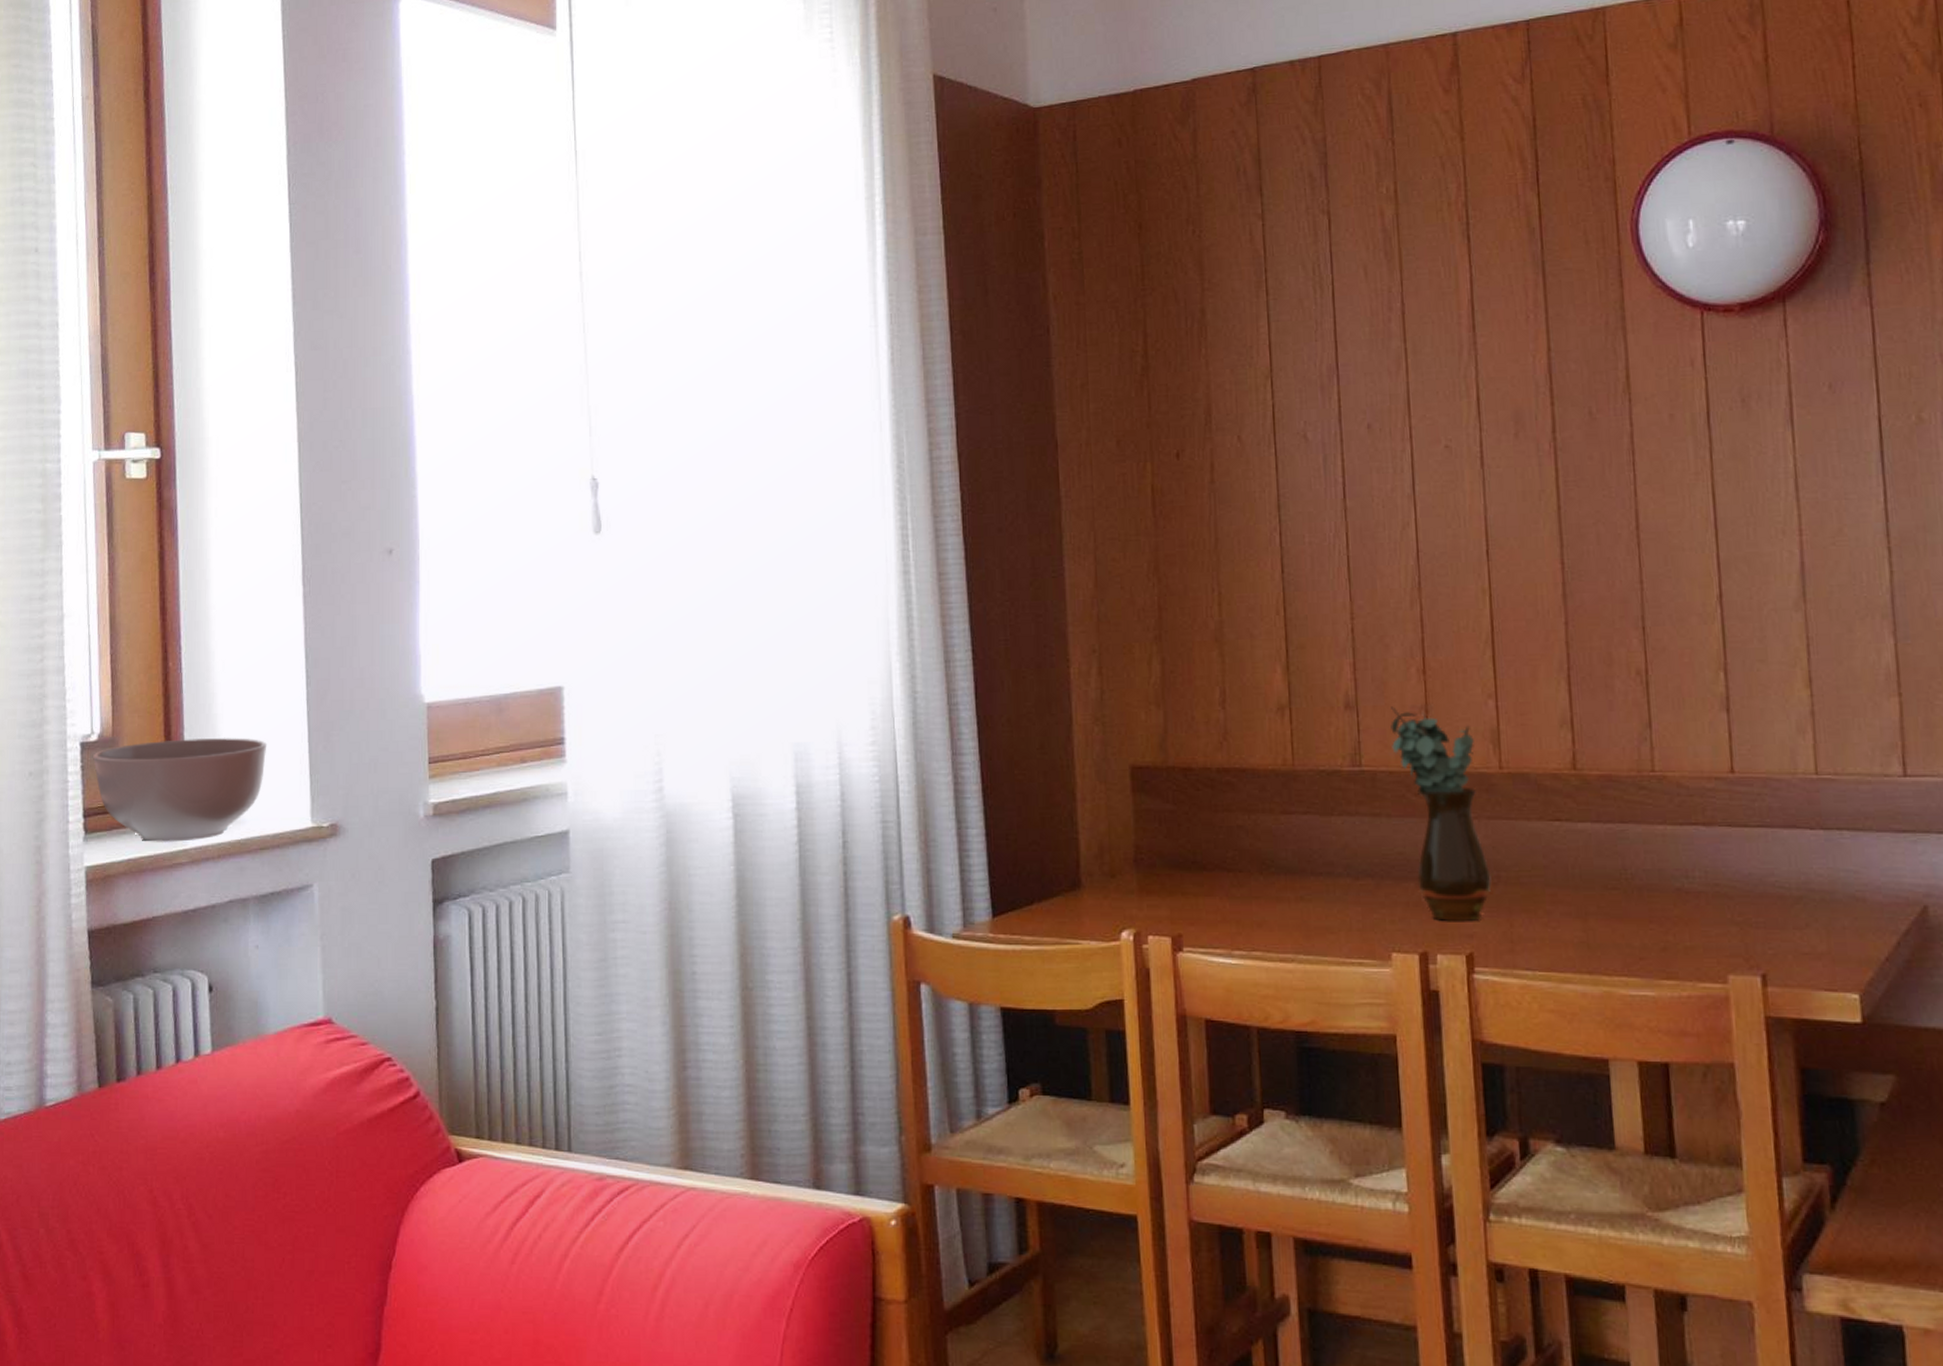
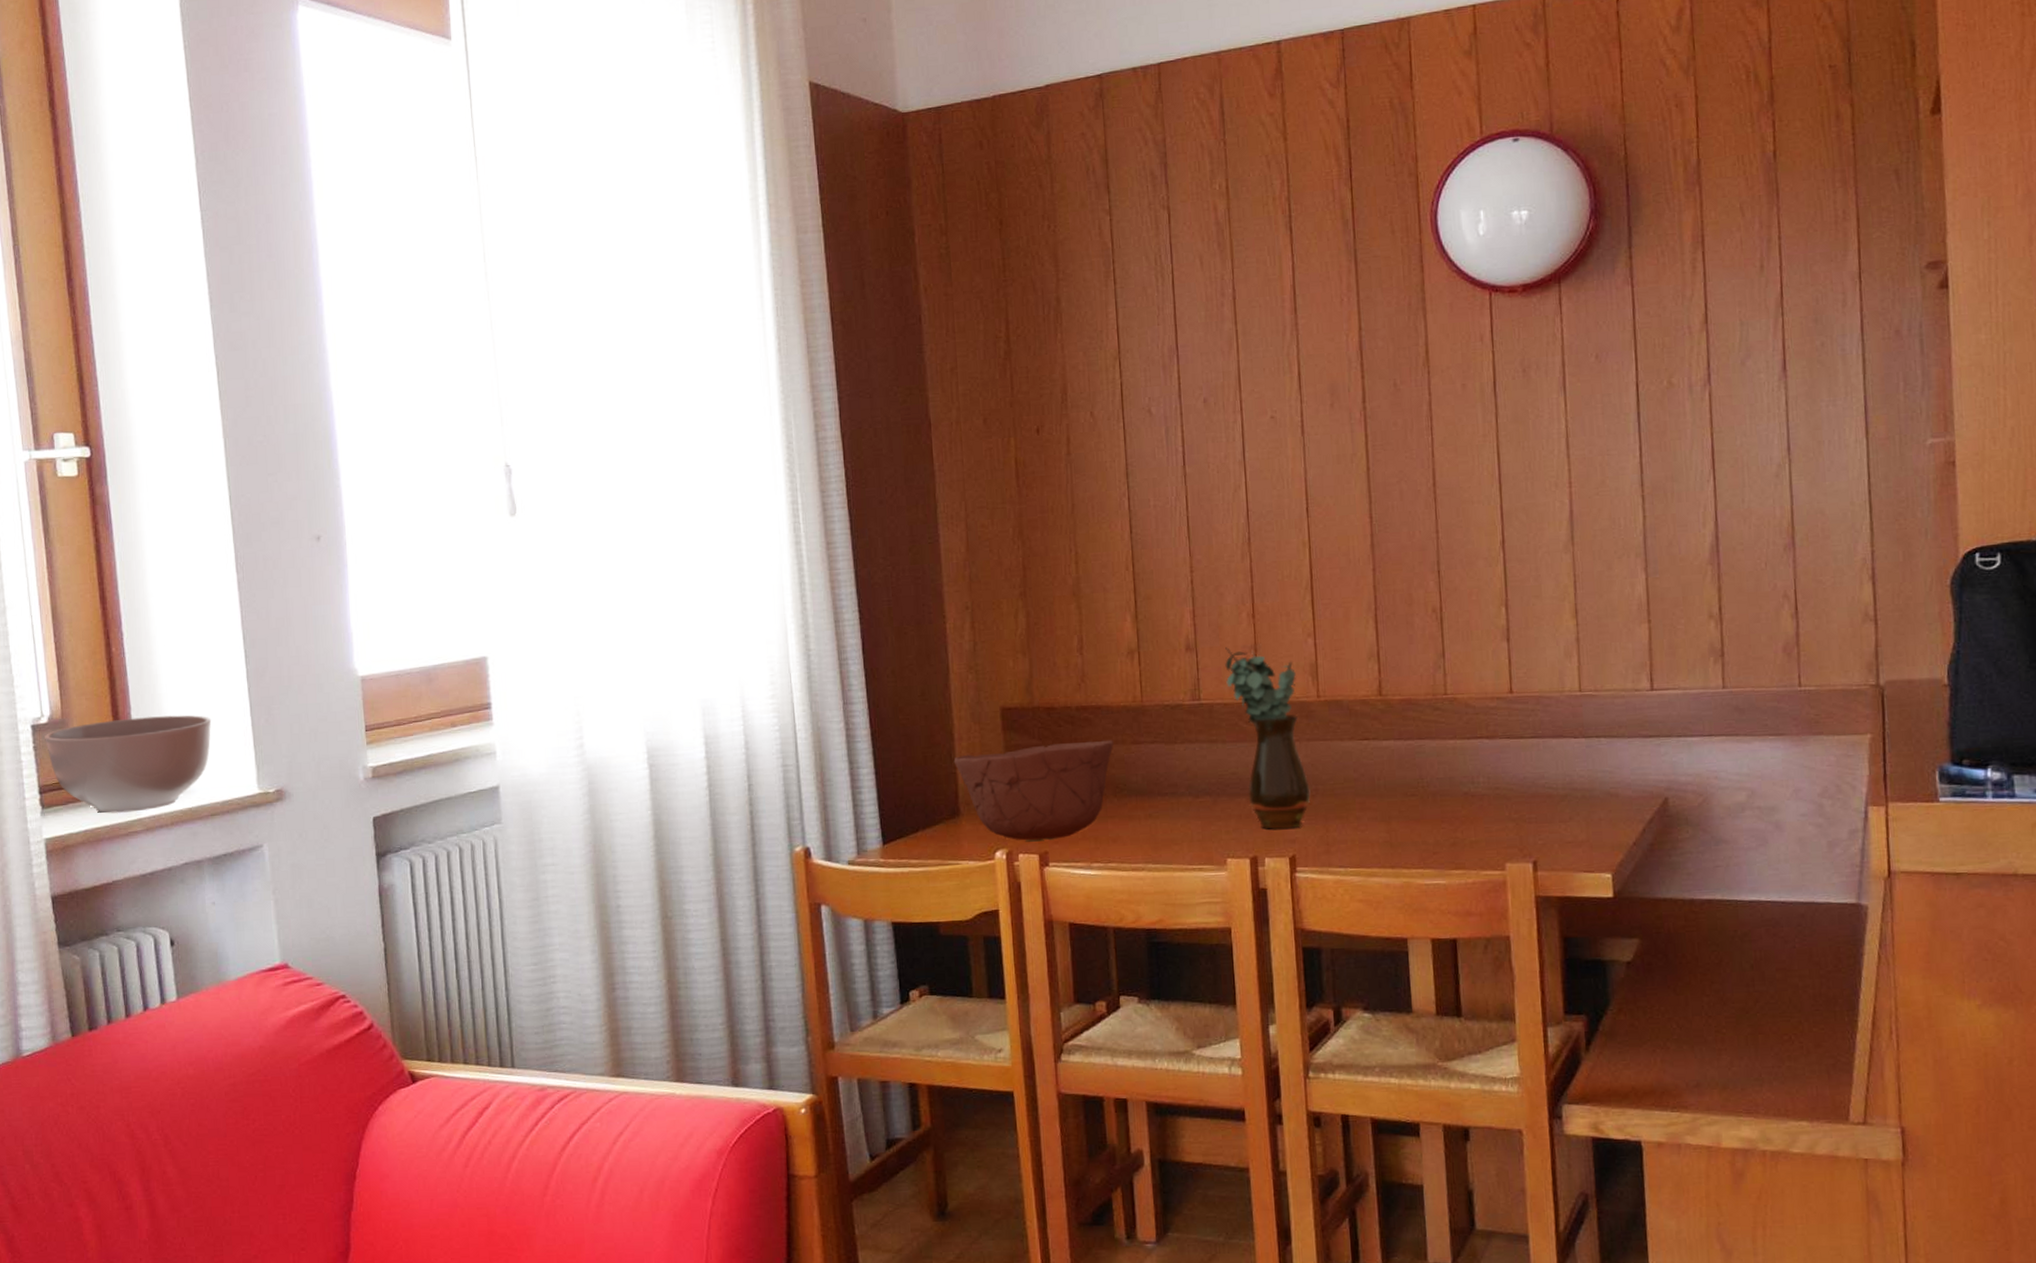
bowl: none [1075,808,1260,921] -> present [953,739,1114,841]

